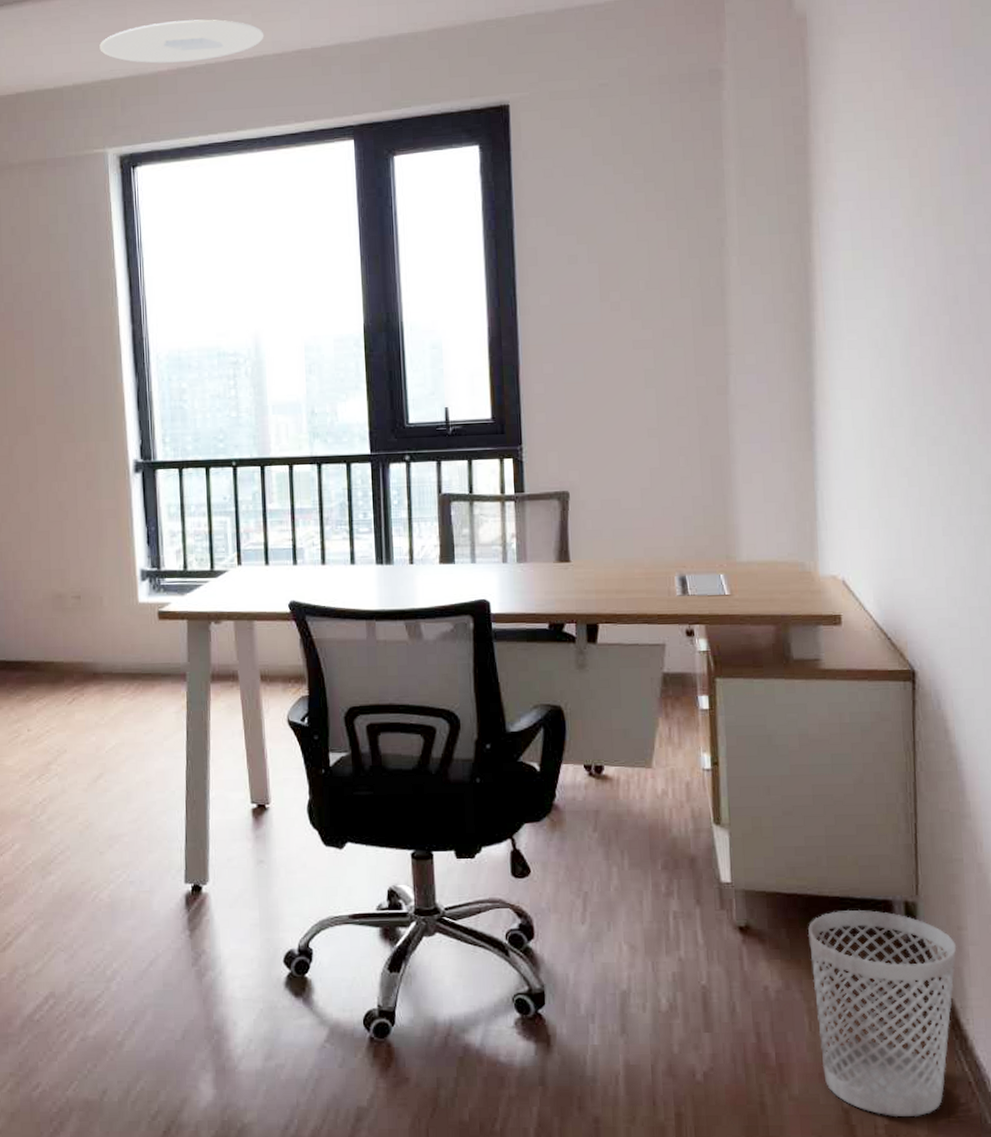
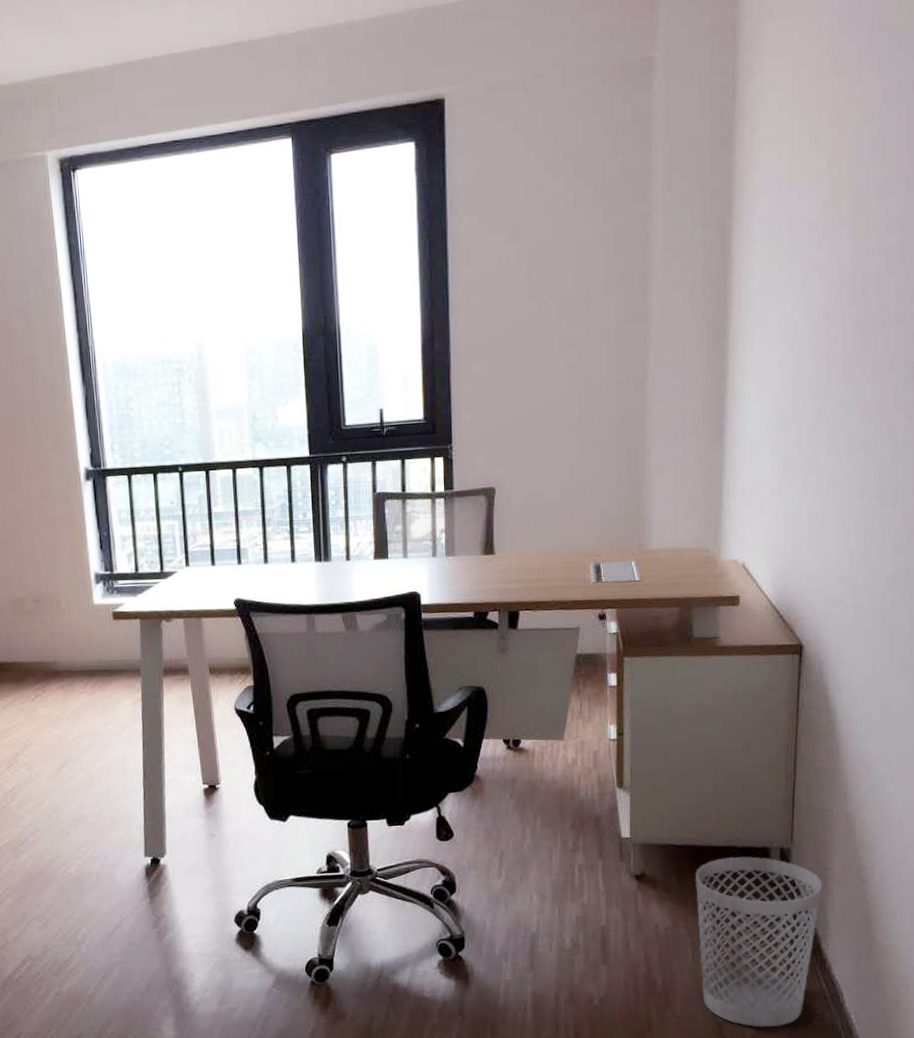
ceiling light: present [99,19,264,63] -> none [34,10,201,59]

